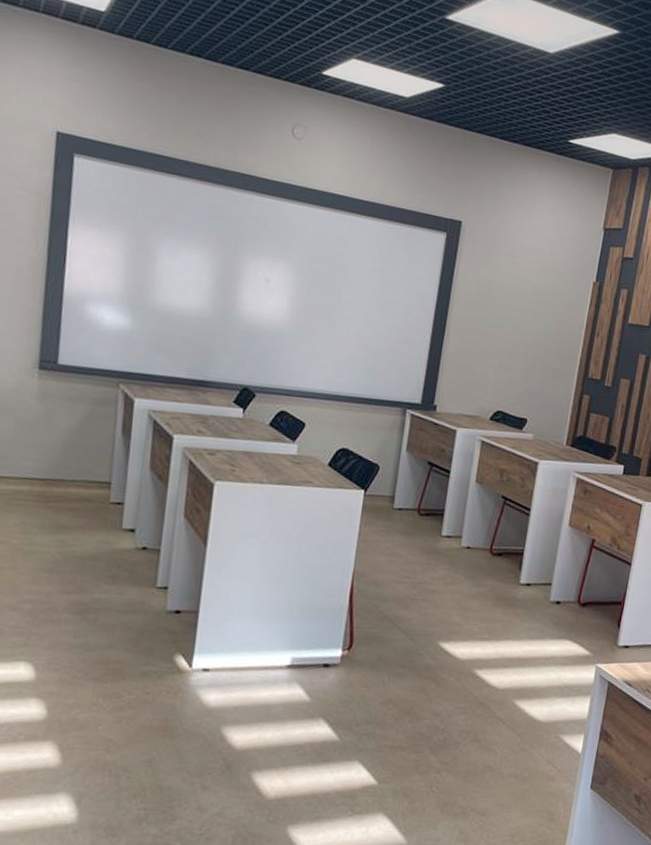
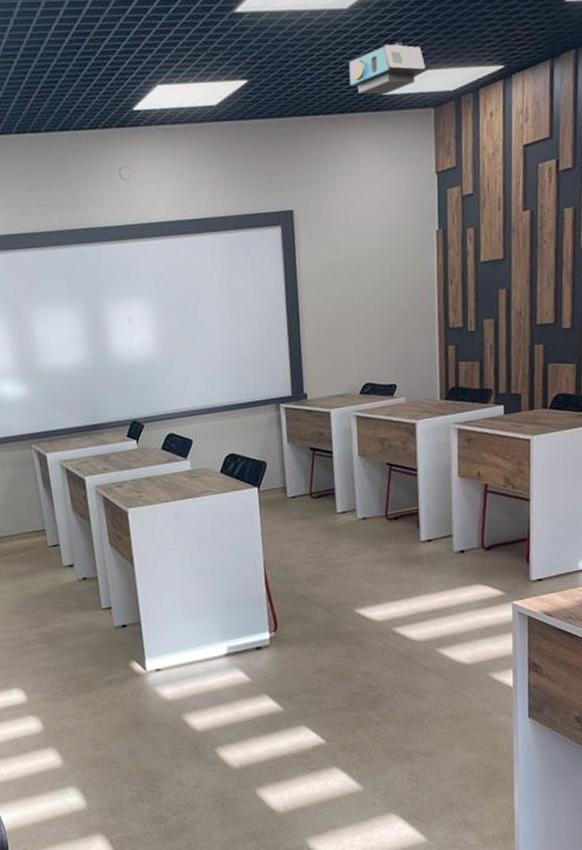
projector: none [541,97,613,143] -> present [349,41,426,95]

